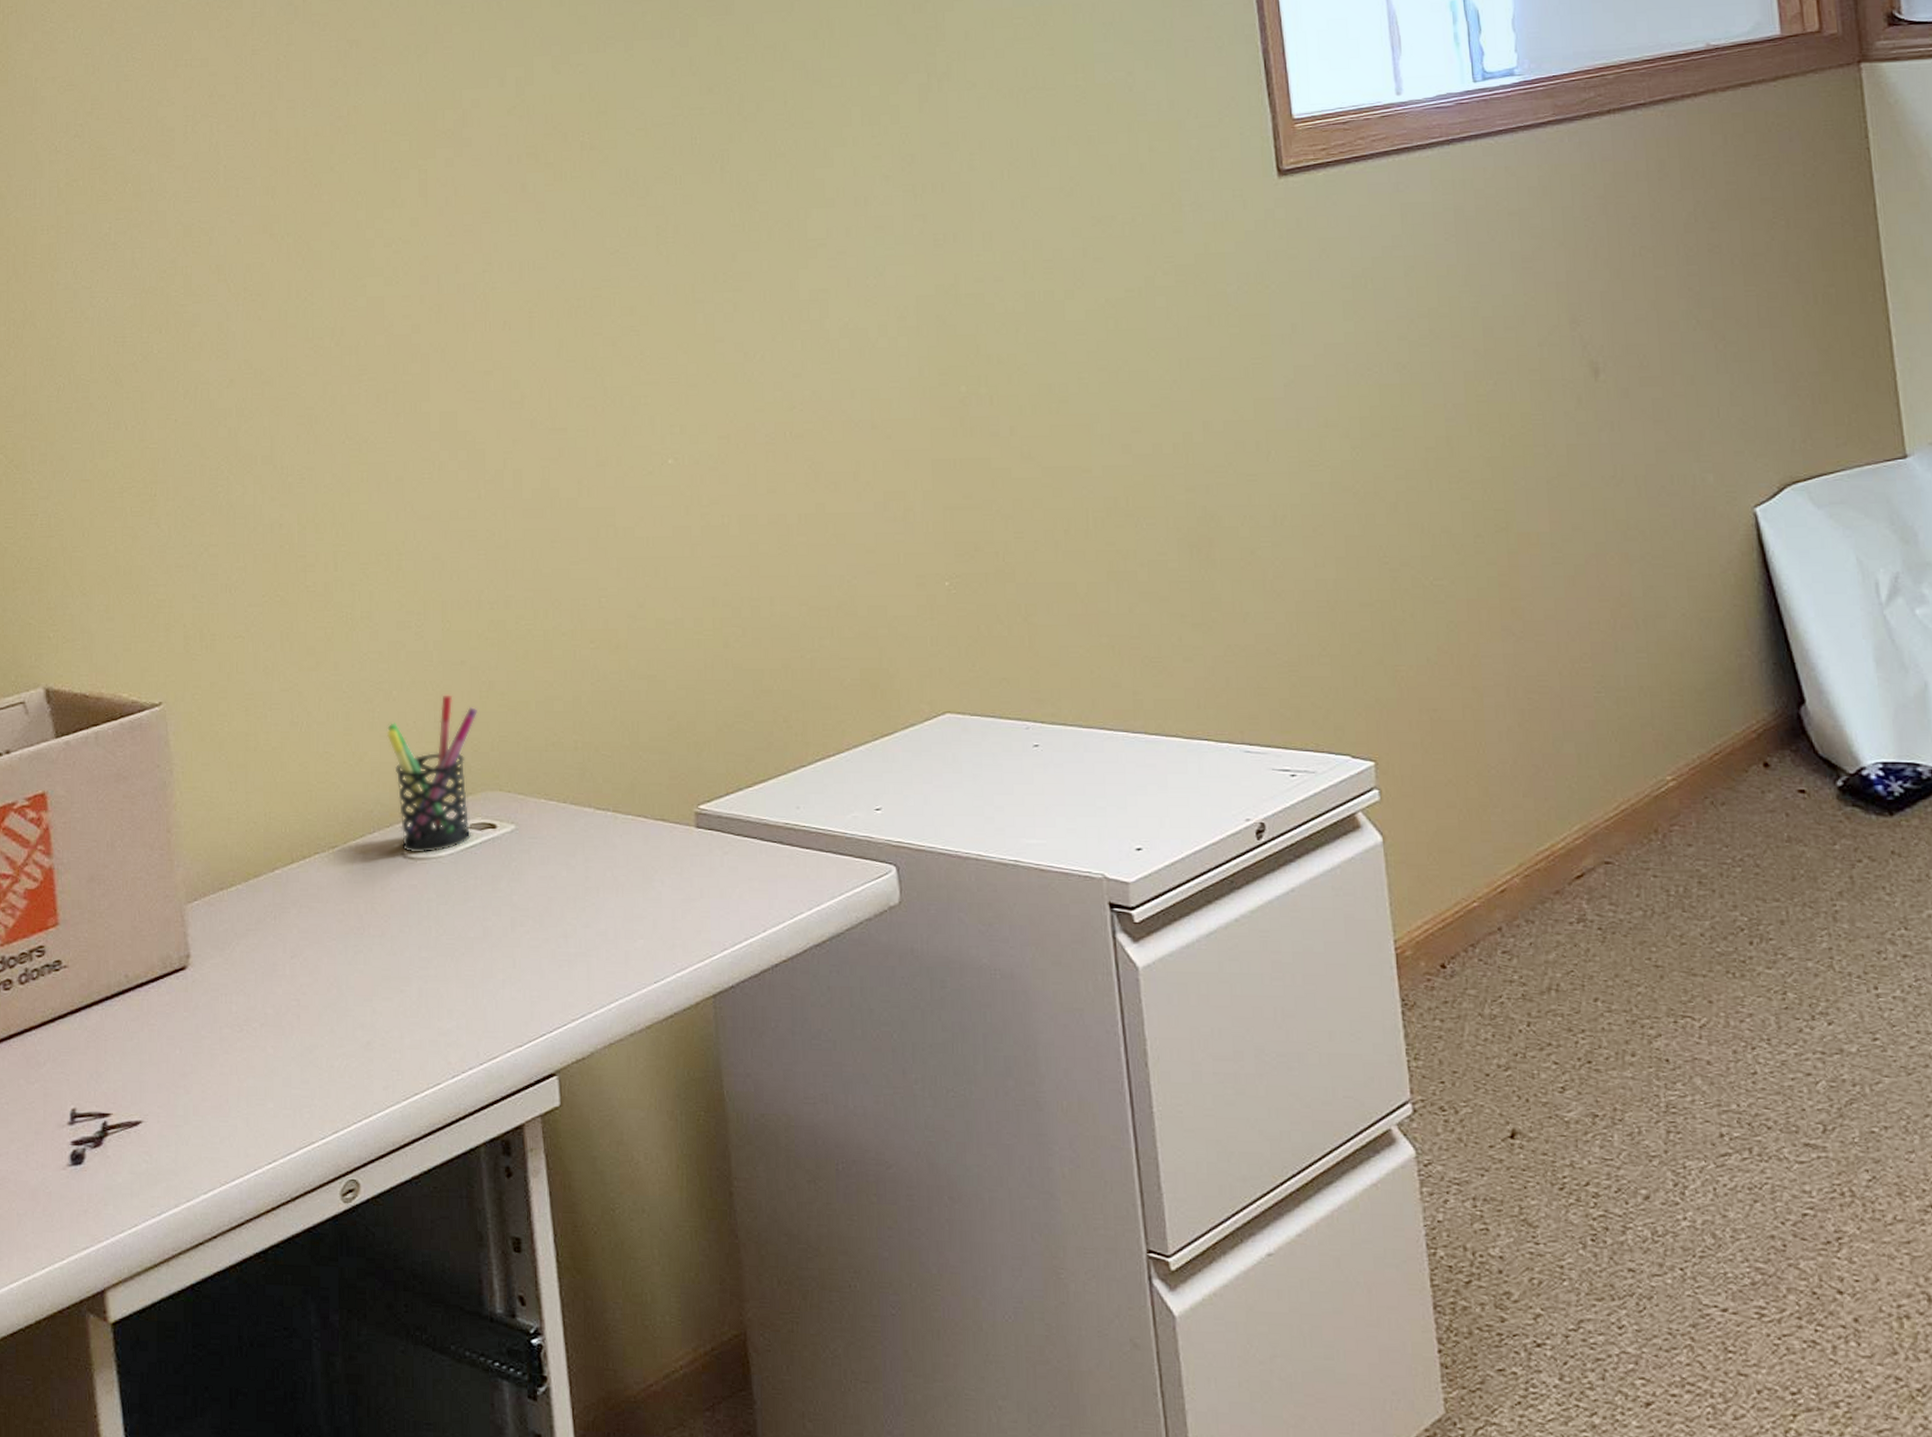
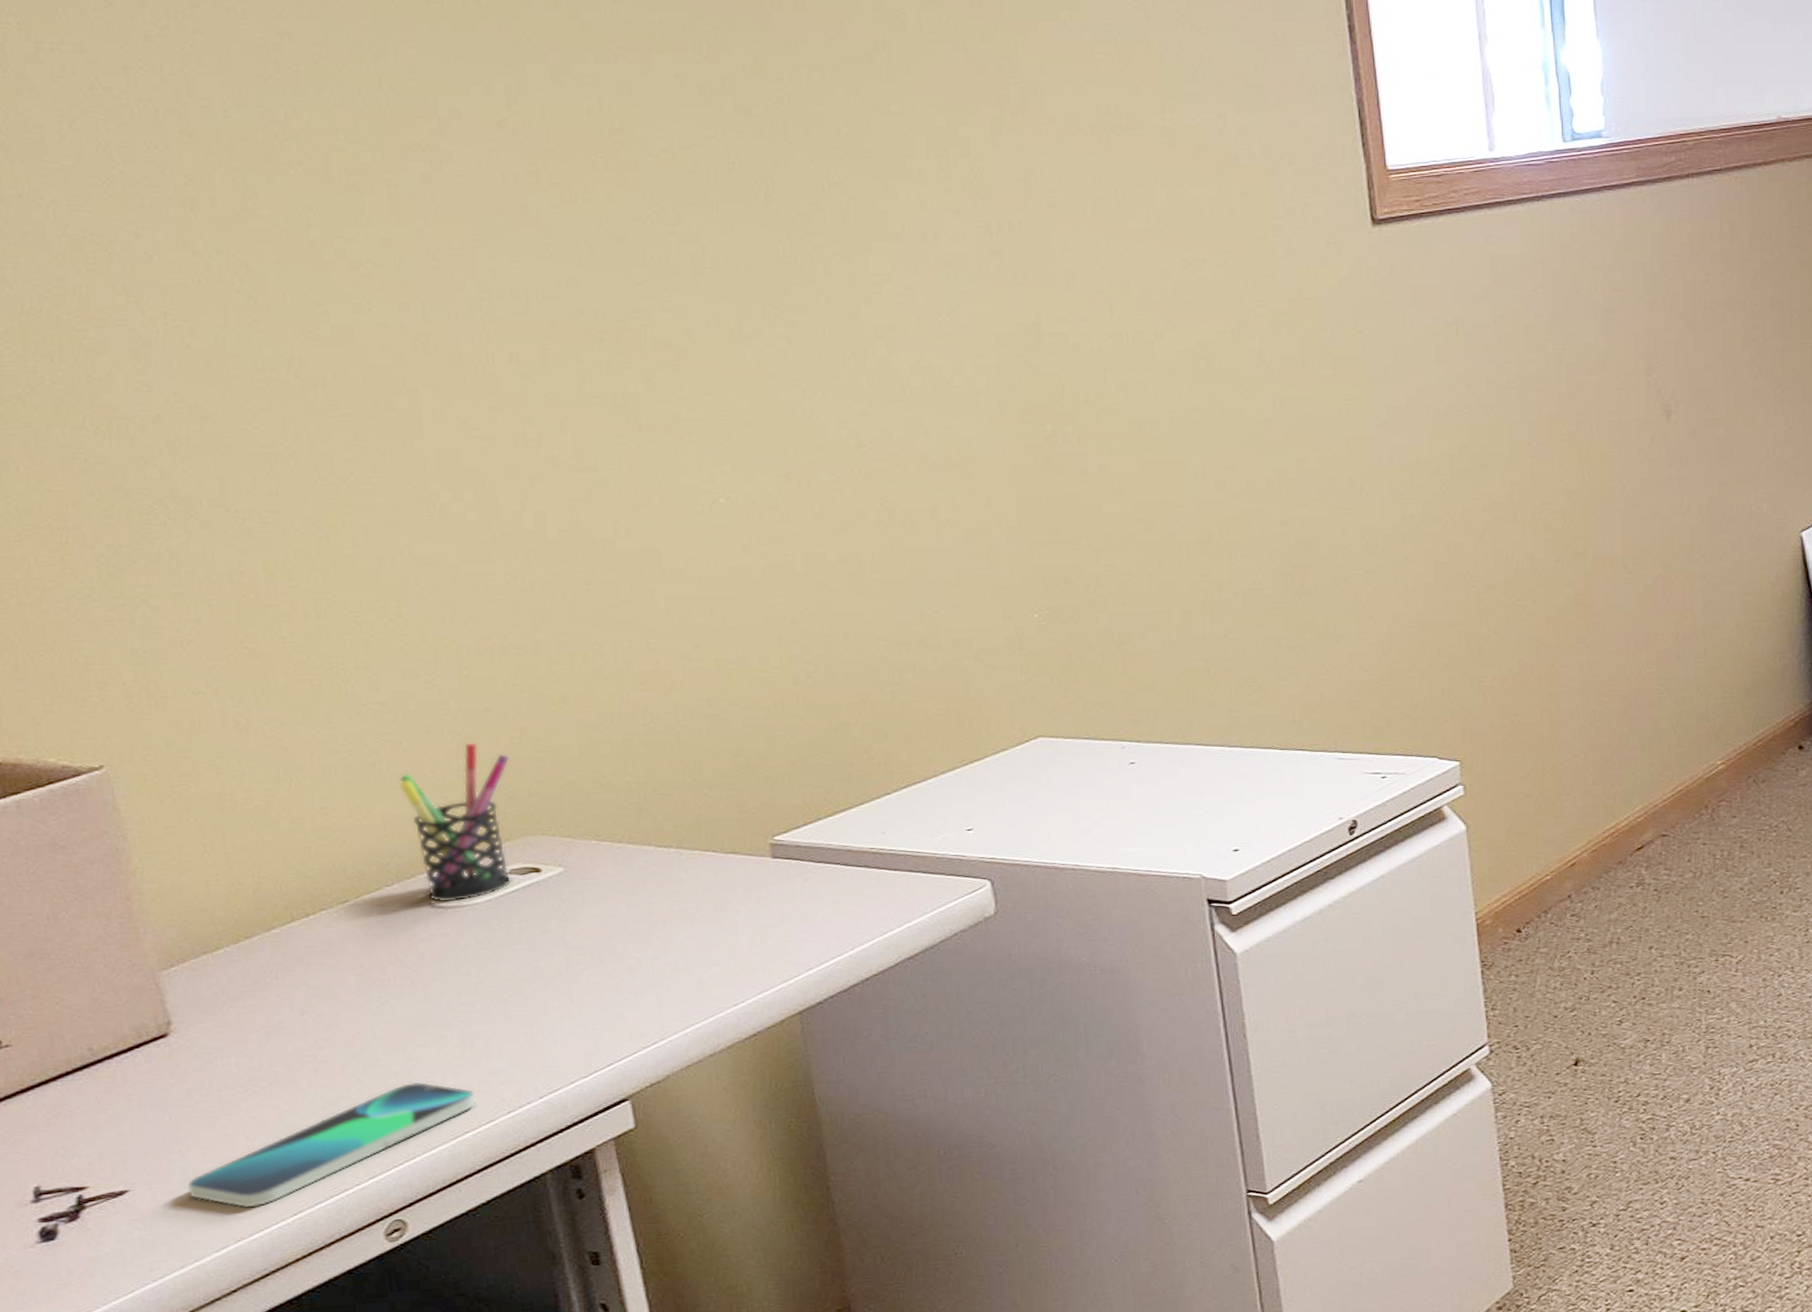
smartphone: none [187,1036,428,1152] -> present [187,1081,478,1207]

